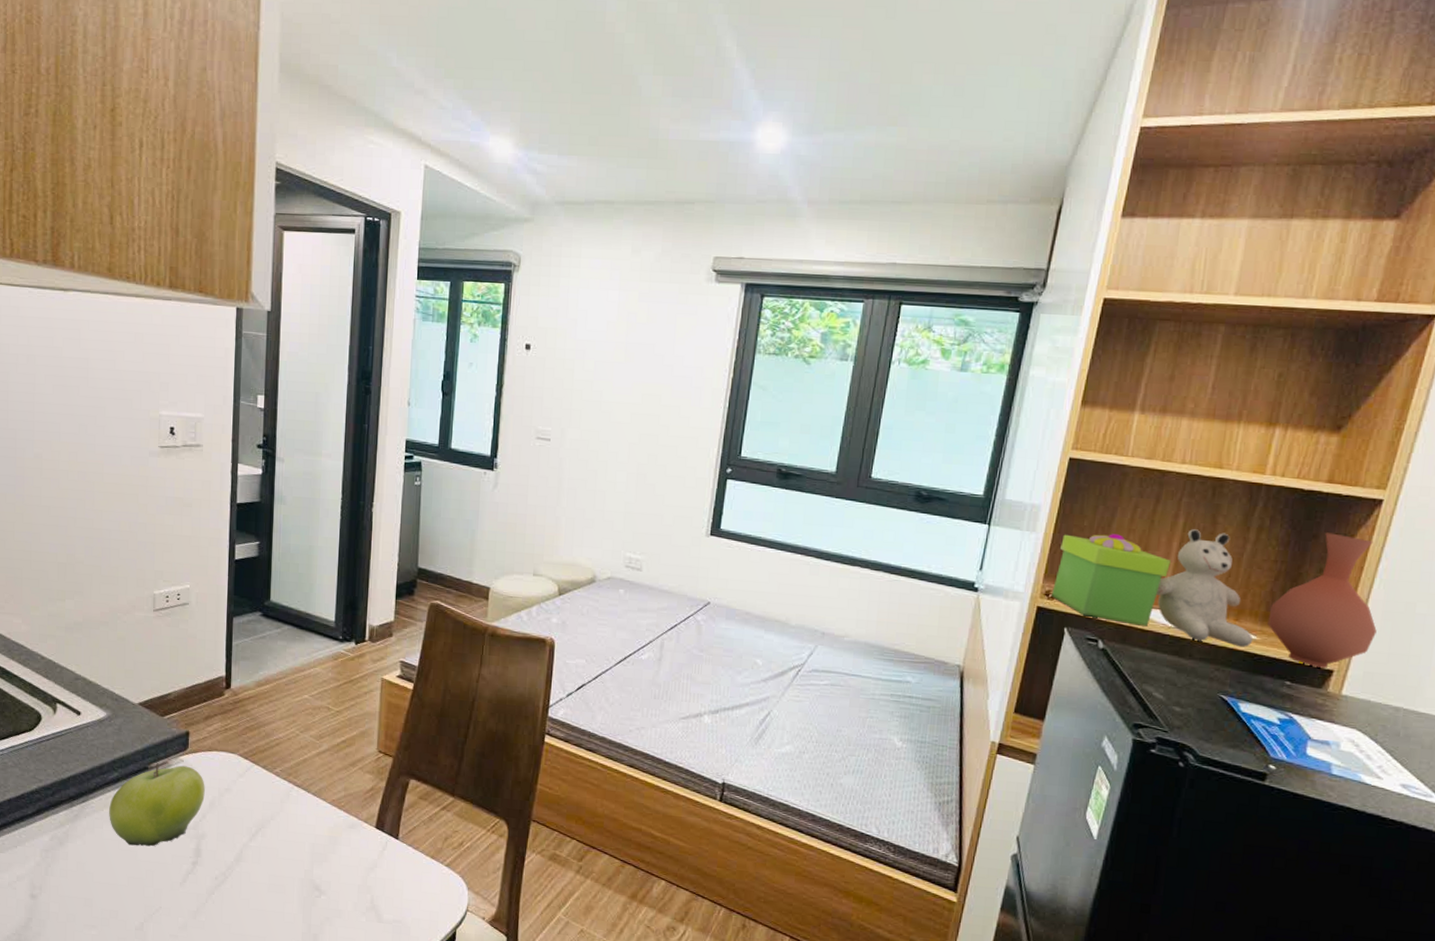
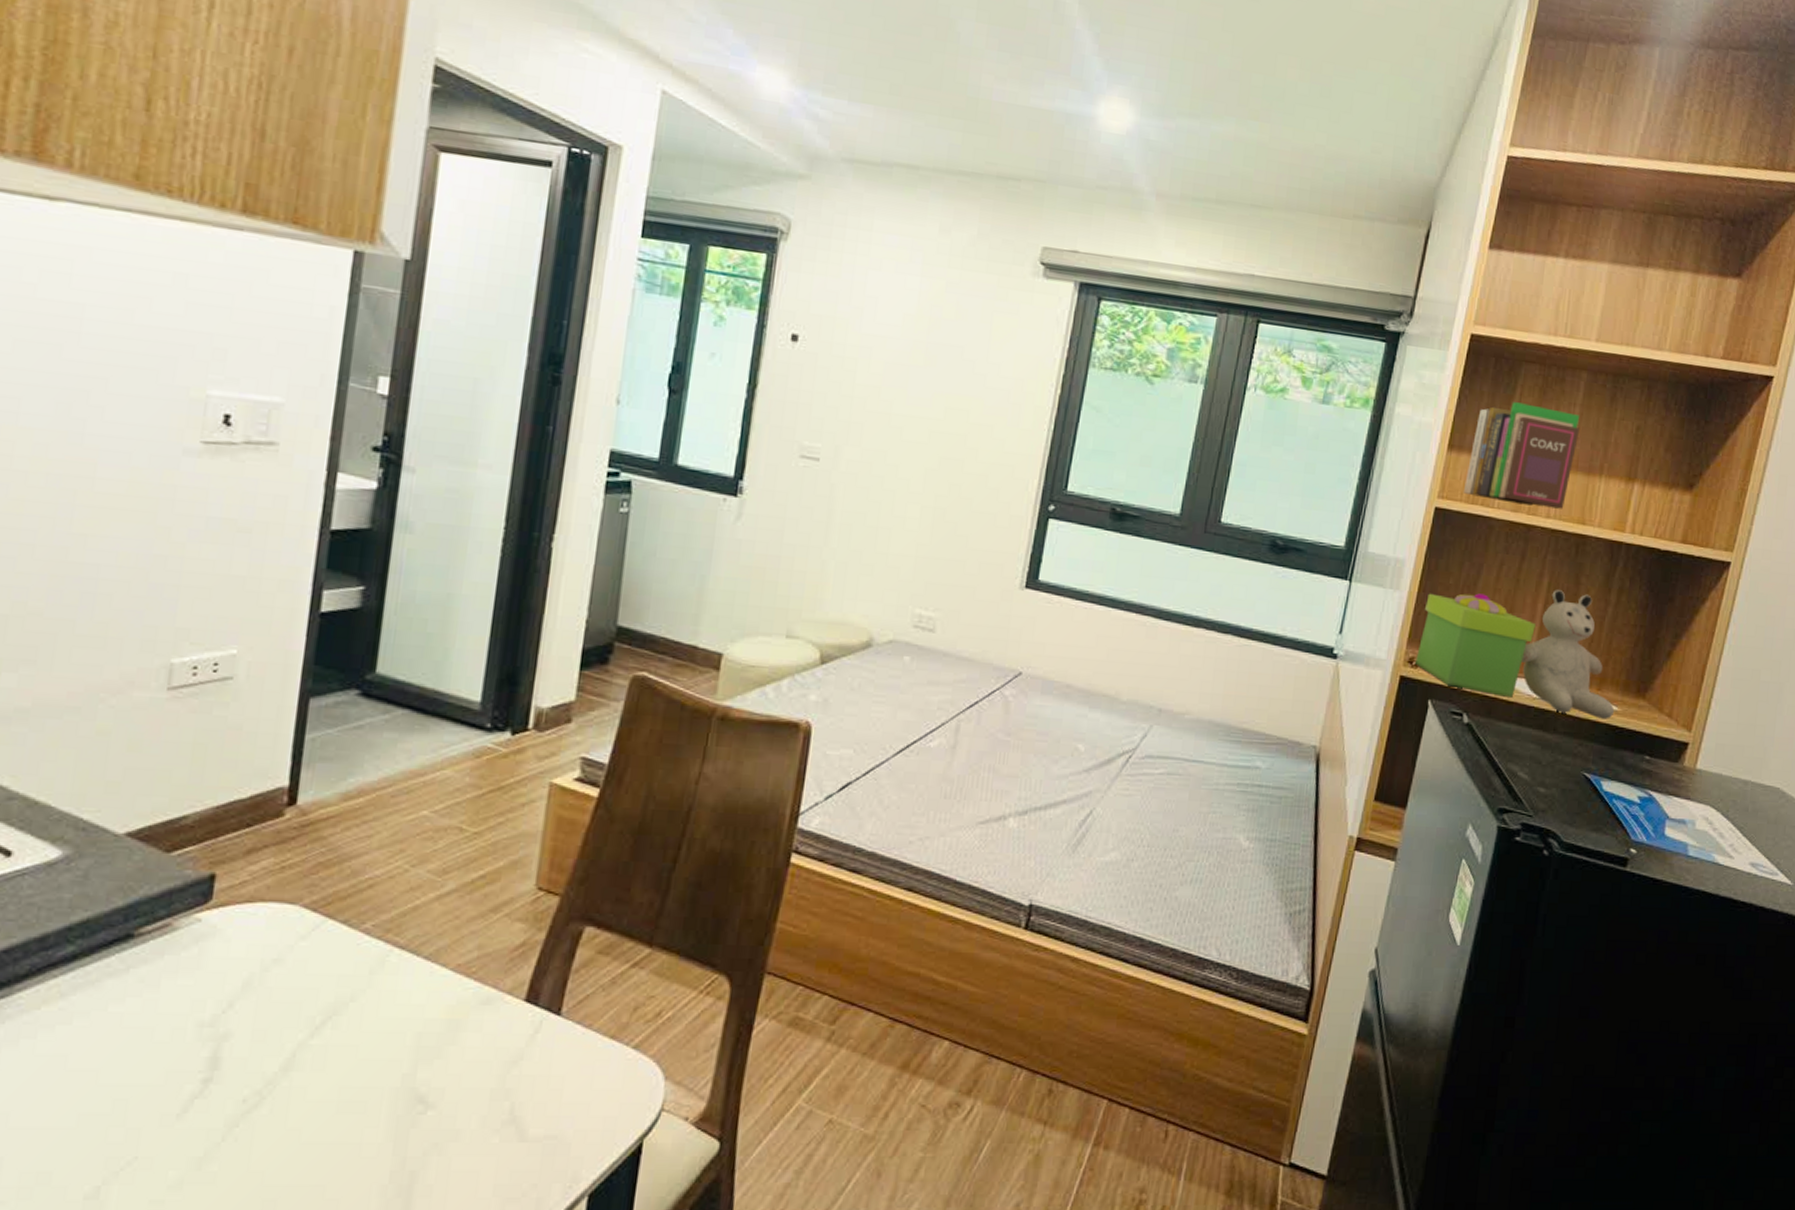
fruit: present [109,763,205,847] -> none [50,926,237,1062]
books: none [1096,358,1216,455] -> present [1462,402,1579,509]
vase: present [1267,532,1377,668] -> none [1628,595,1727,741]

